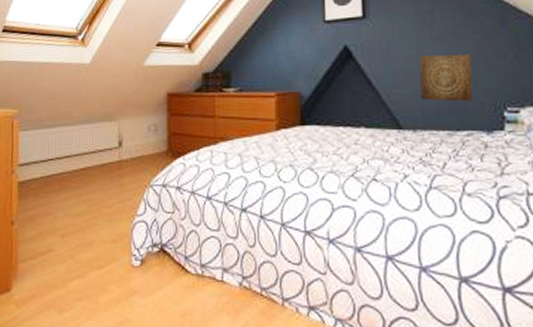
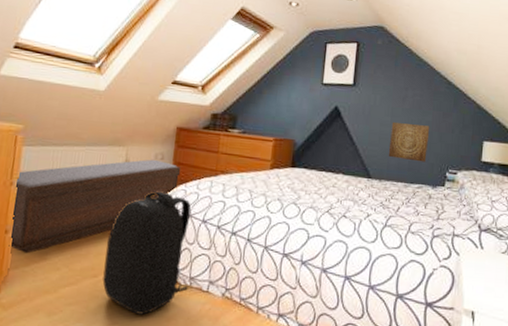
bench: none [16,132,177,245] -> present [8,159,181,254]
backpack: none [109,167,200,310] -> present [102,191,192,315]

